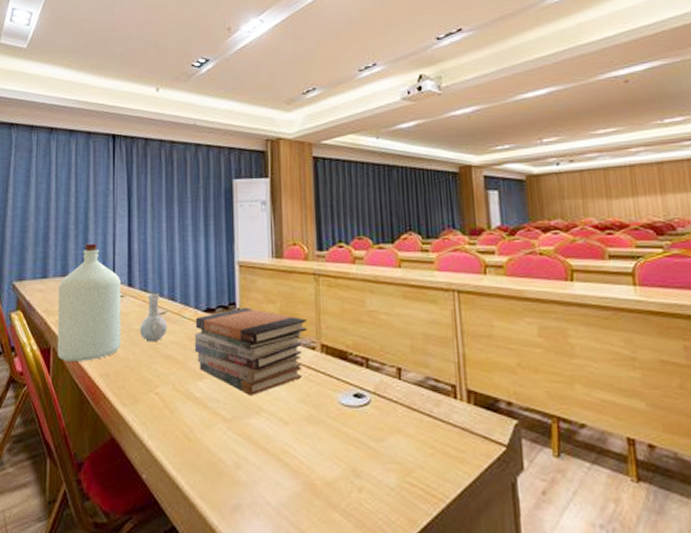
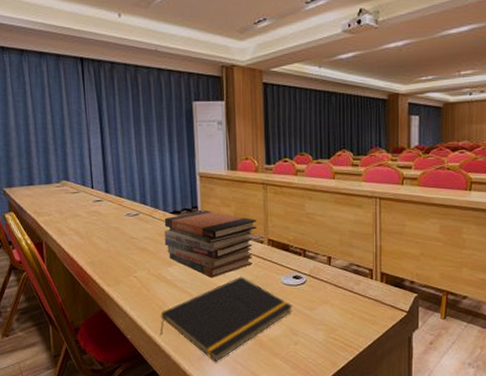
bottle: present [57,243,168,361] -> none [44,156,141,253]
notepad: none [183,394,355,515] -> present [159,276,294,362]

